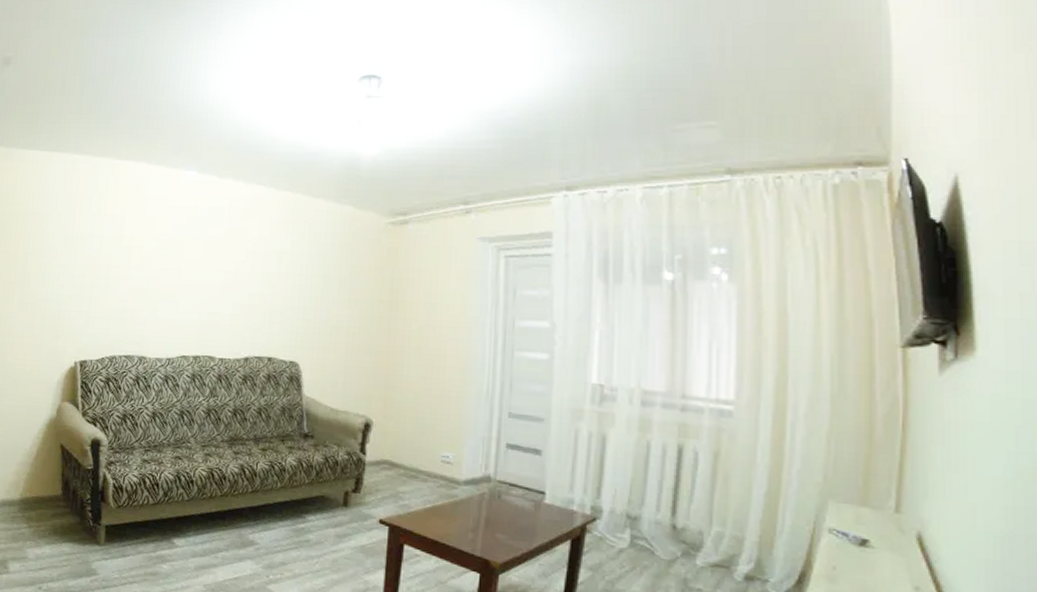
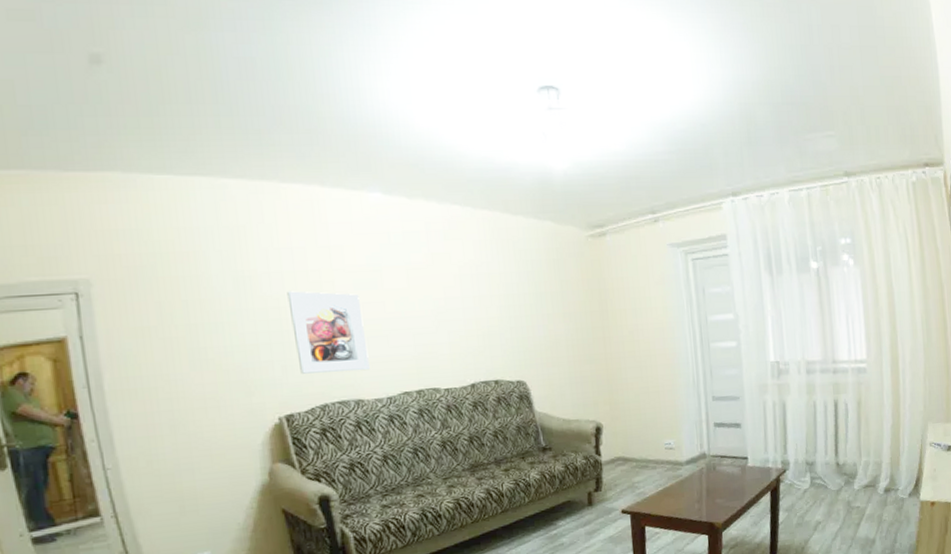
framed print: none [99,252,160,331] -> present [287,291,370,374]

